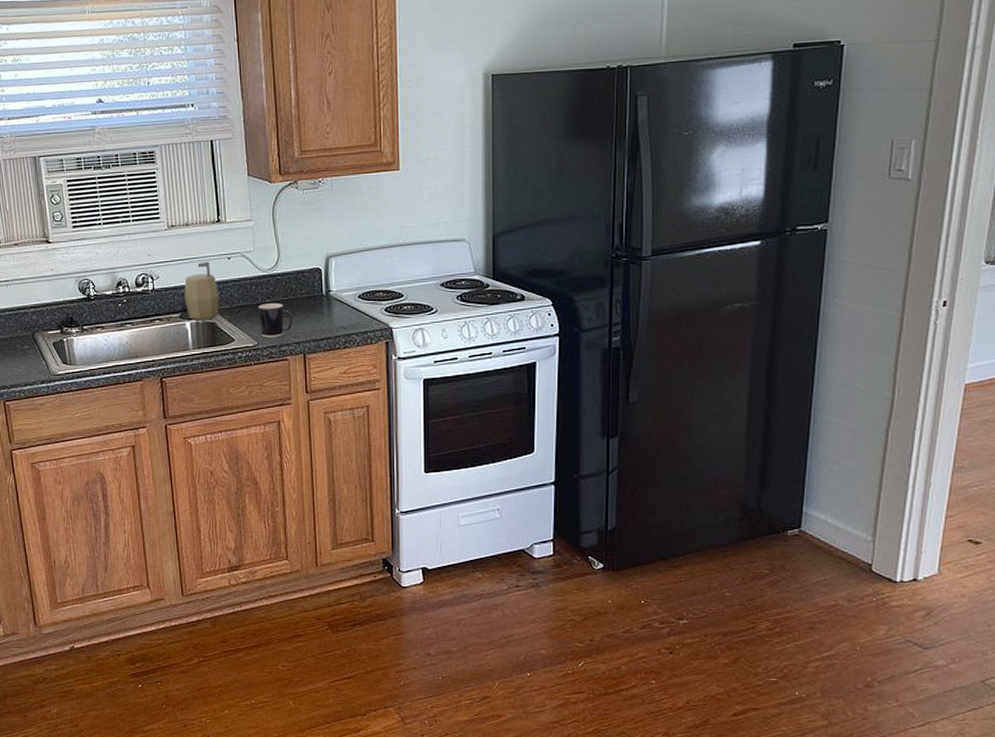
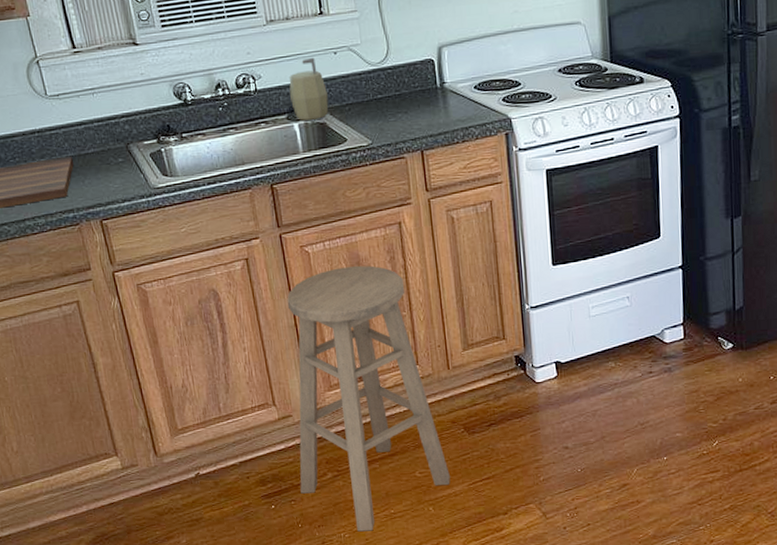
bar stool: none [167,460,312,719] -> present [287,265,450,532]
mug: present [258,302,293,338] -> none [370,97,408,136]

